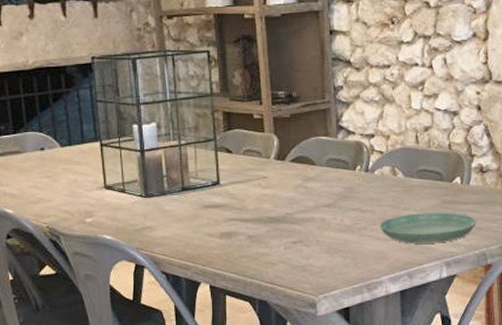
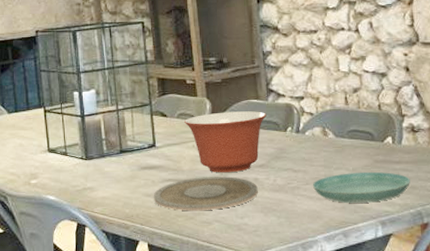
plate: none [216,216,324,252] -> present [153,176,258,211]
mixing bowl: none [251,149,336,213] -> present [184,111,266,173]

